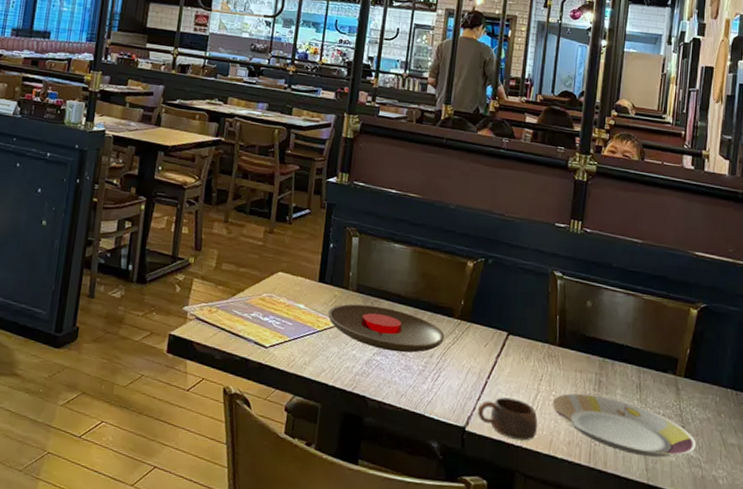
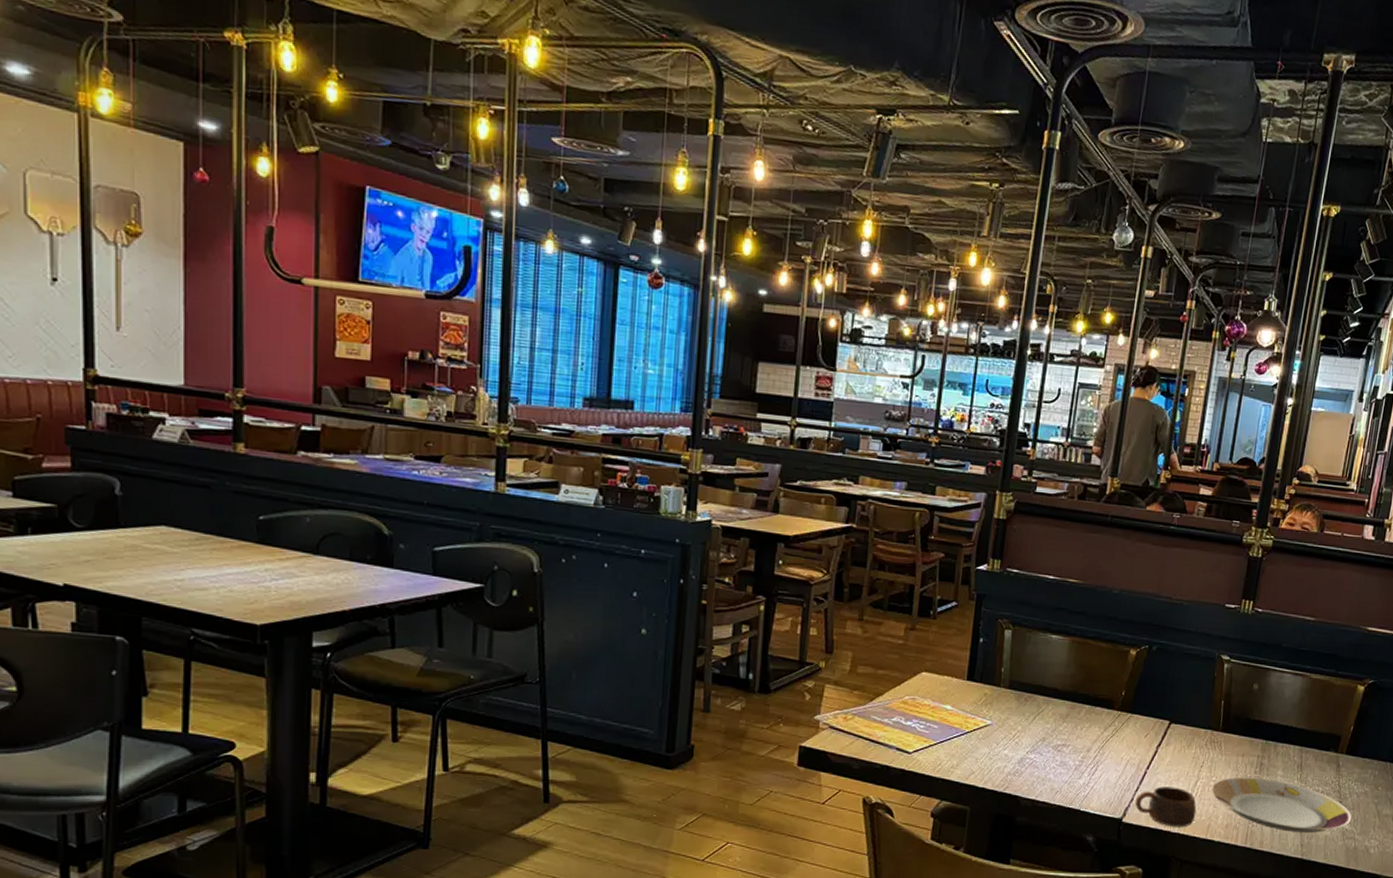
plate: present [328,303,445,353] -> none [977,701,1103,749]

